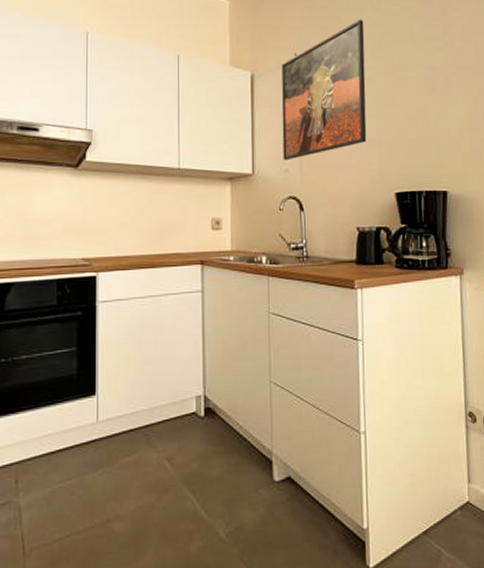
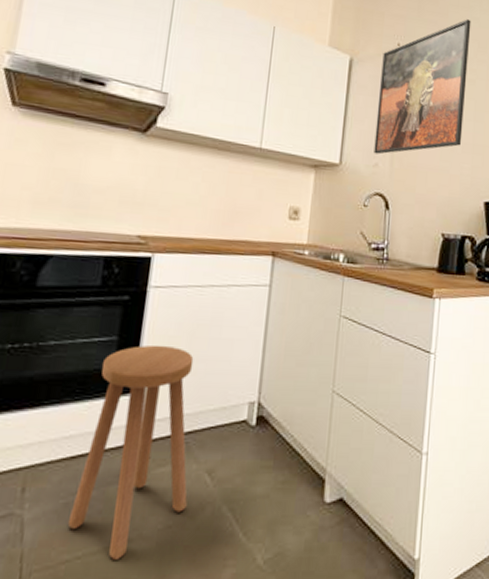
stool: none [55,351,153,537] -> present [67,344,194,559]

